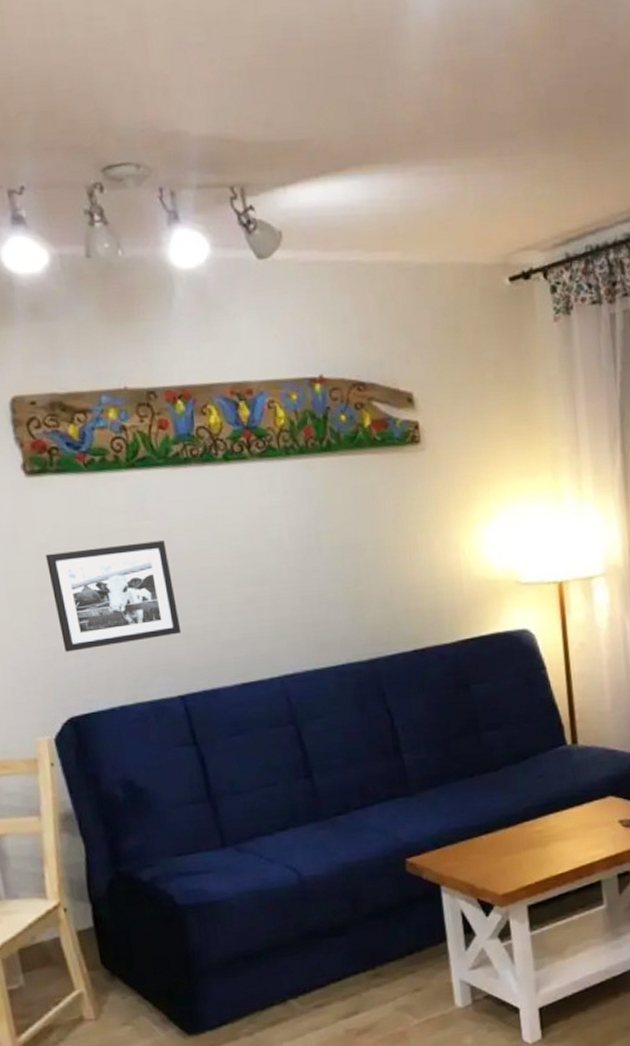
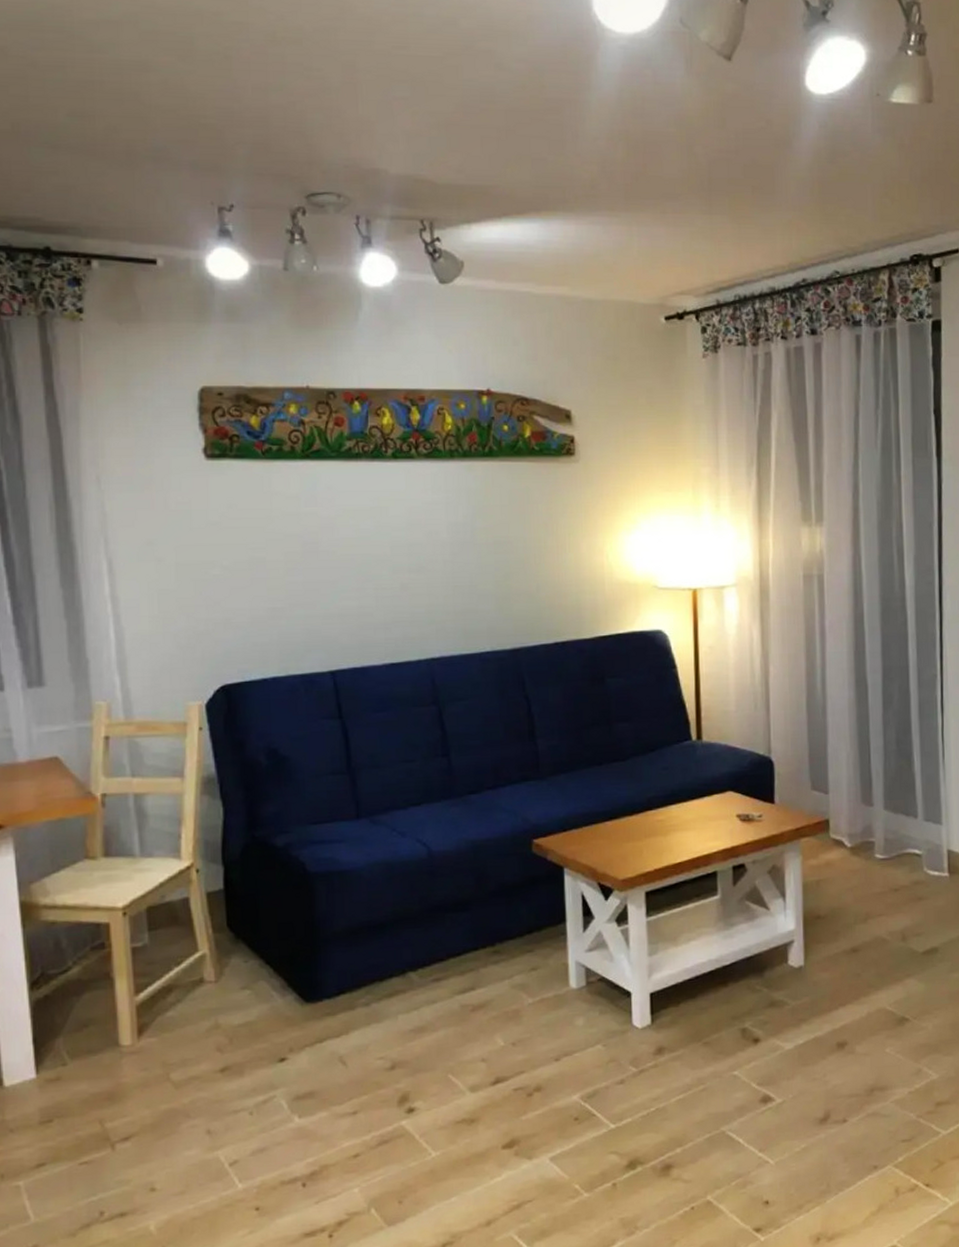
picture frame: present [46,540,182,652] -> none [217,526,338,623]

